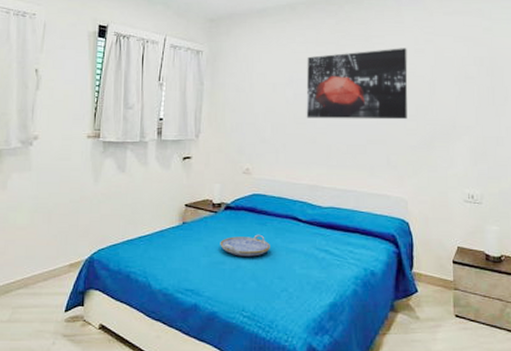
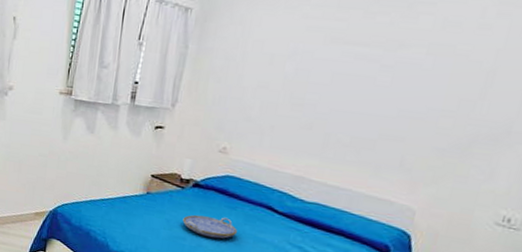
wall art: present [306,48,408,120] -> none [305,21,467,116]

